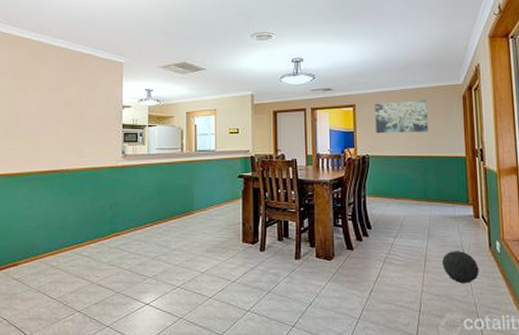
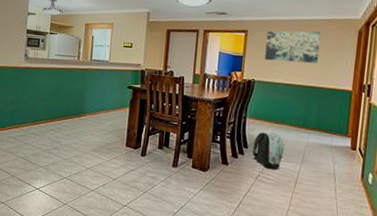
backpack: none [377,208,409,250] -> present [252,132,285,170]
ball: present [442,251,479,284] -> none [312,177,348,208]

